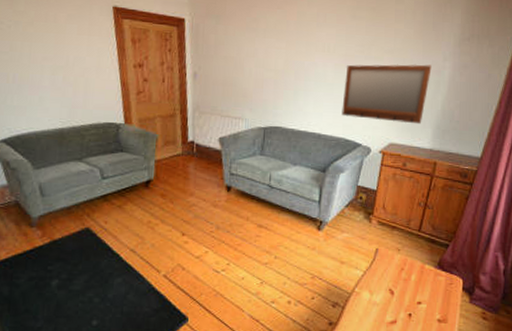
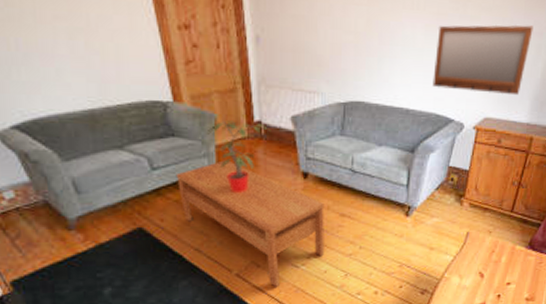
coffee table: none [120,173,244,290] -> present [175,160,324,287]
potted plant: none [148,140,201,201] -> present [206,121,270,192]

